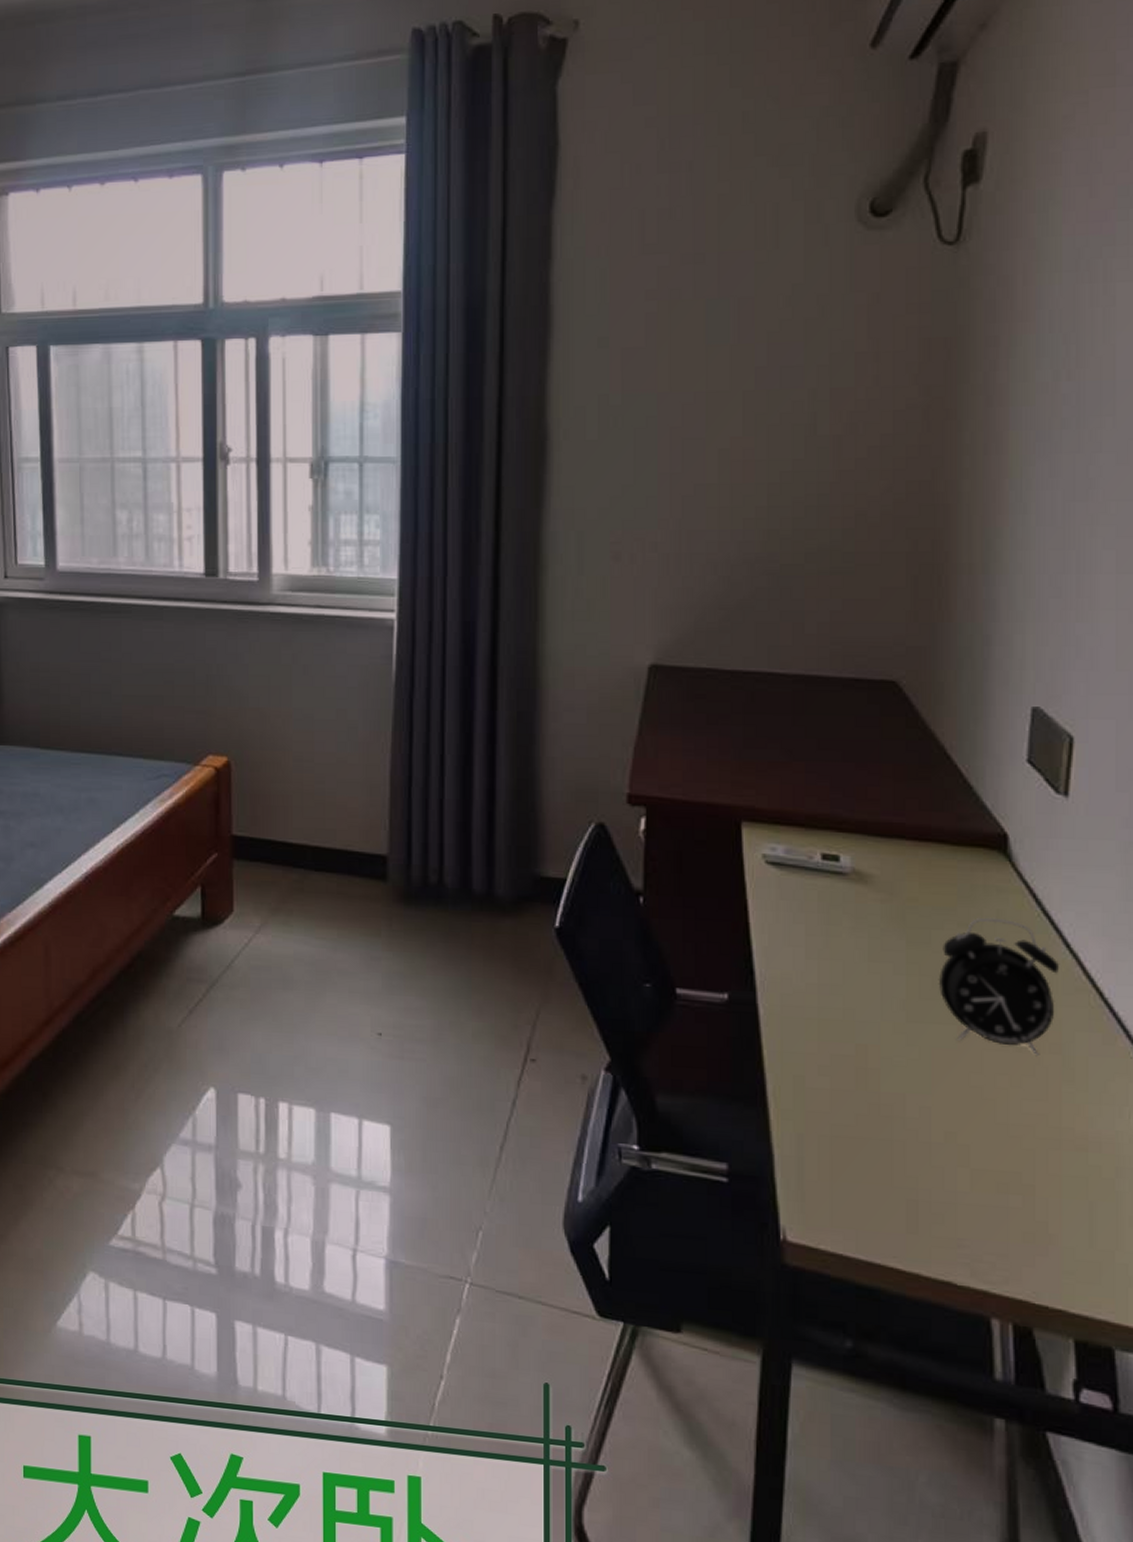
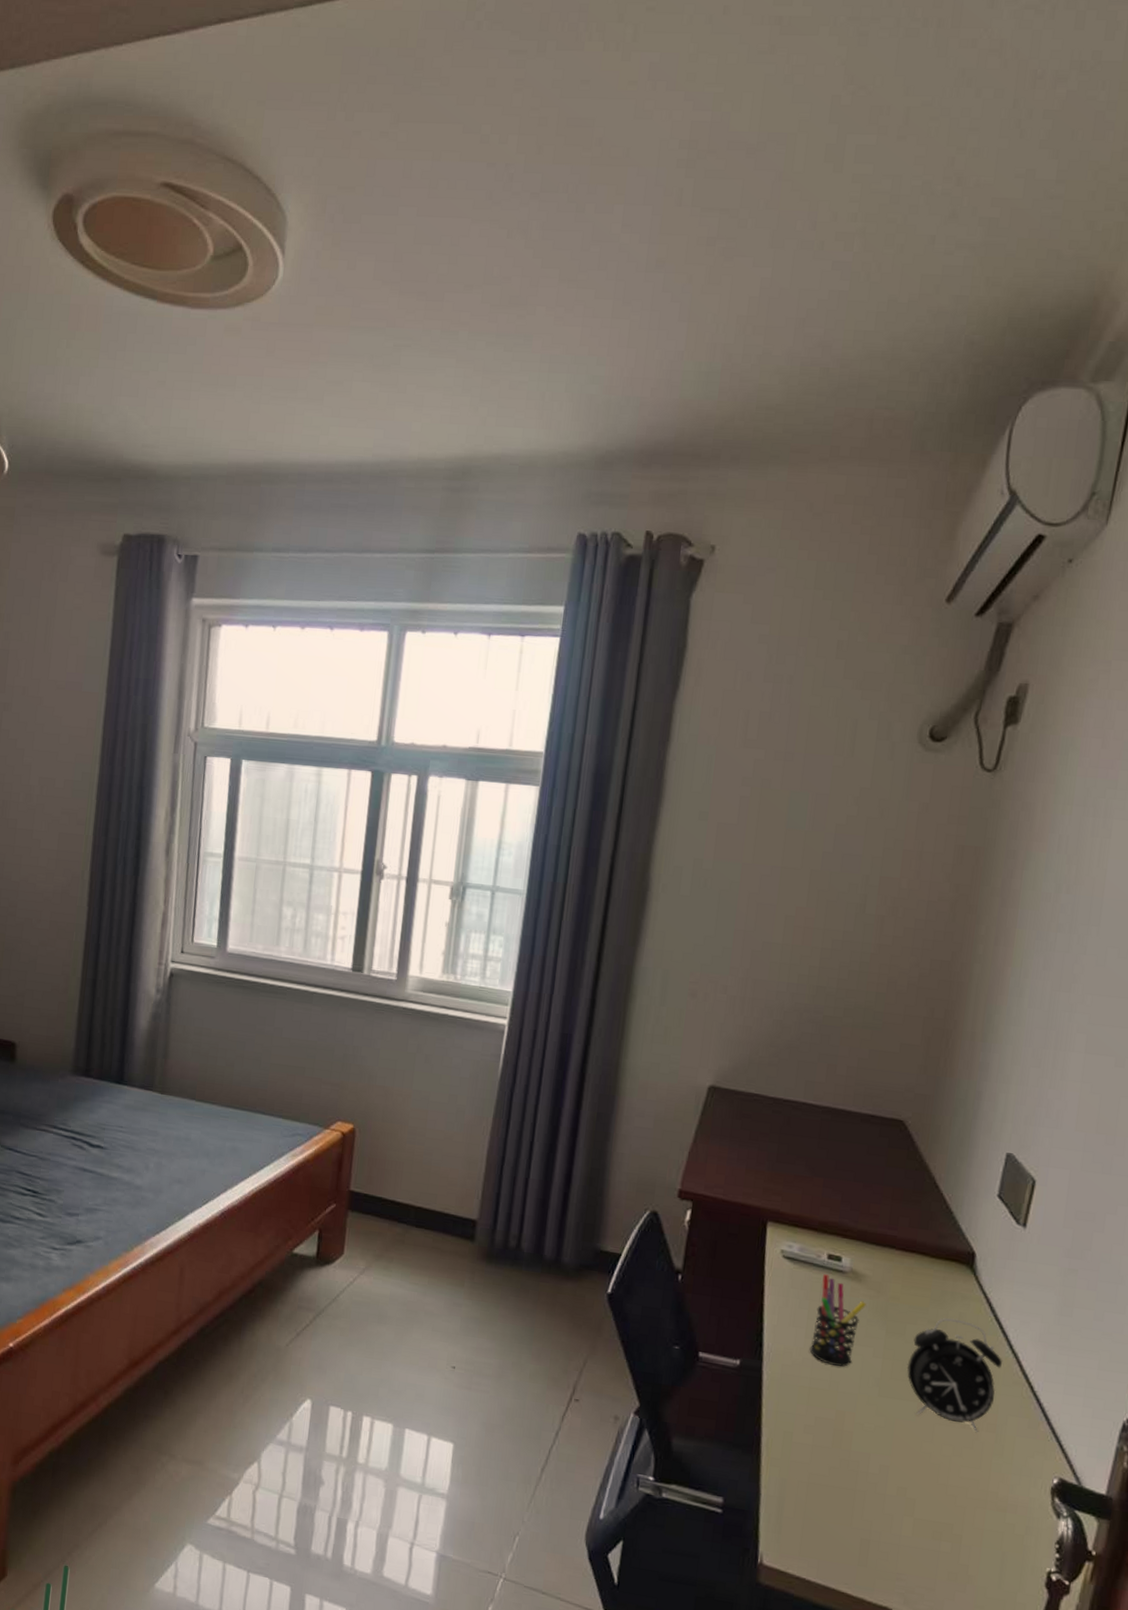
pen holder: none [813,879,877,990] -> present [809,1274,866,1367]

